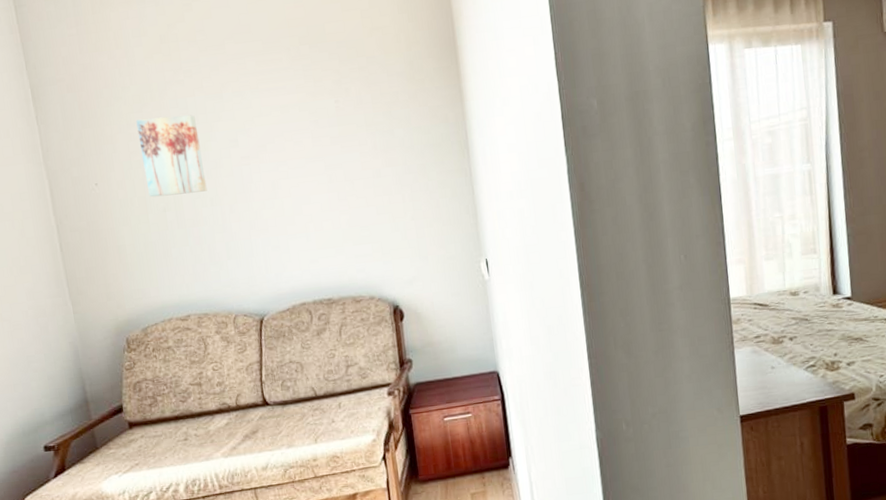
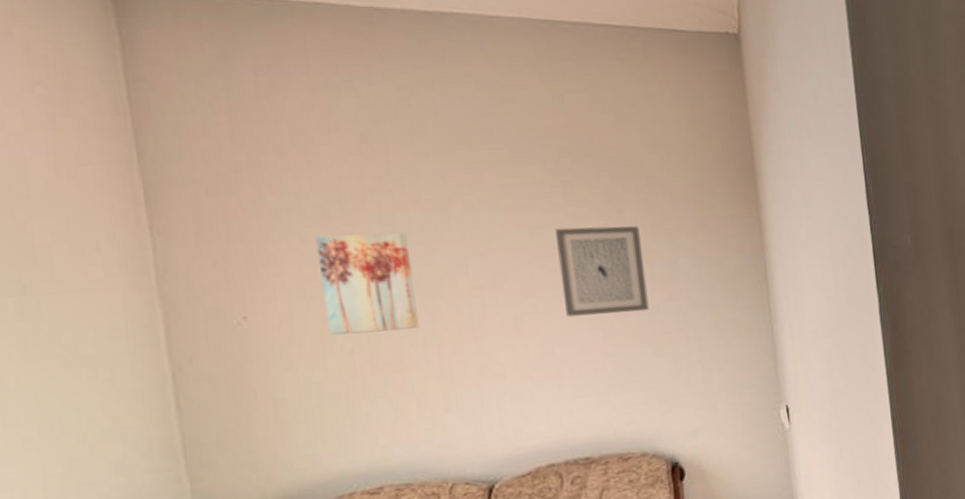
wall art: none [299,101,373,181] -> present [555,226,649,317]

